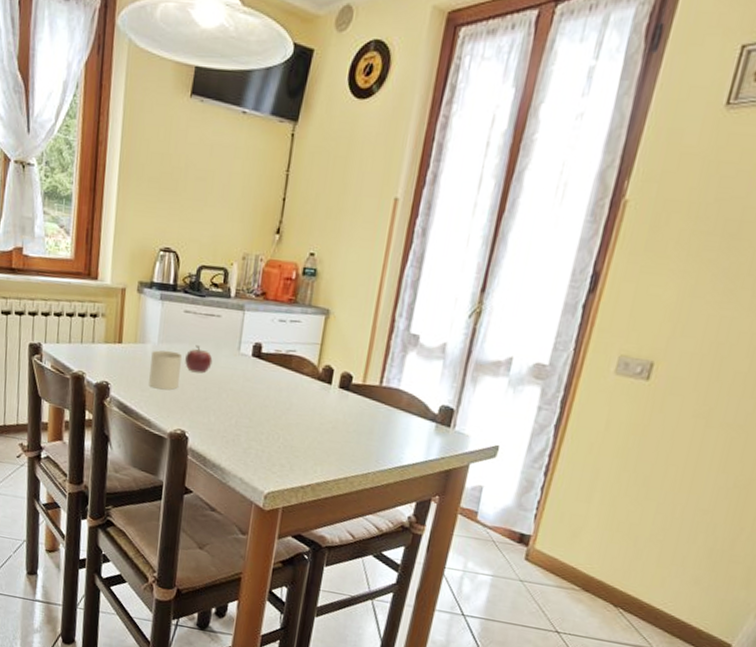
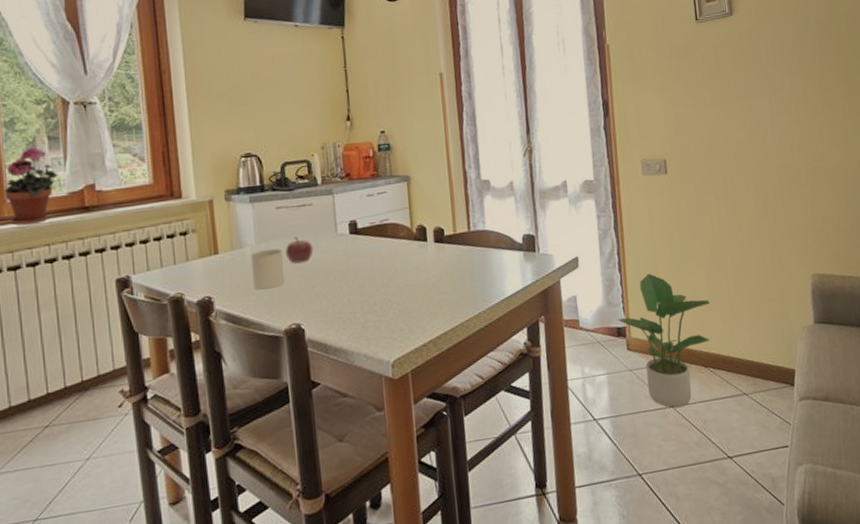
potted plant: none [524,487,648,636] -> present [618,273,710,408]

